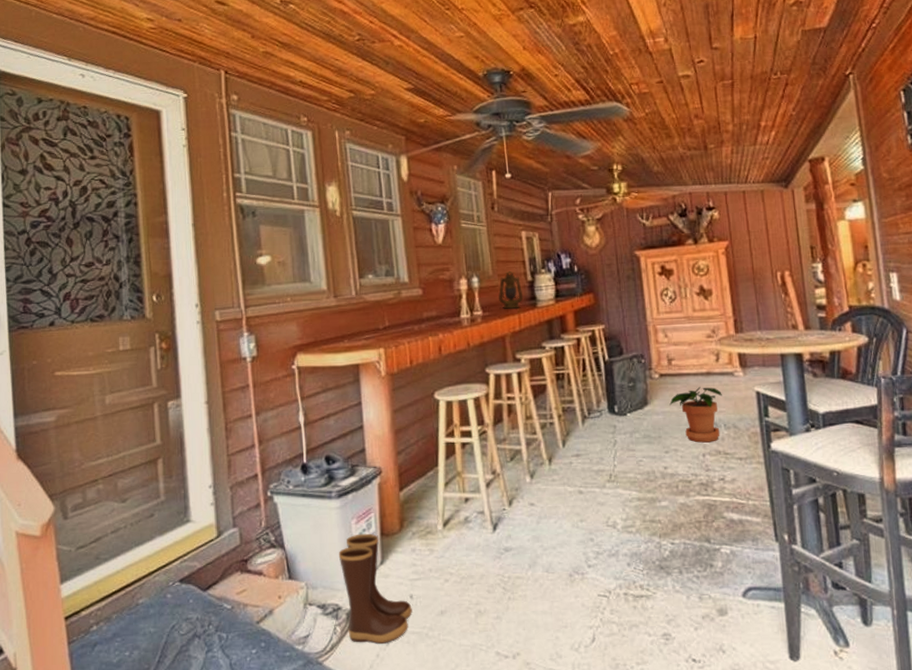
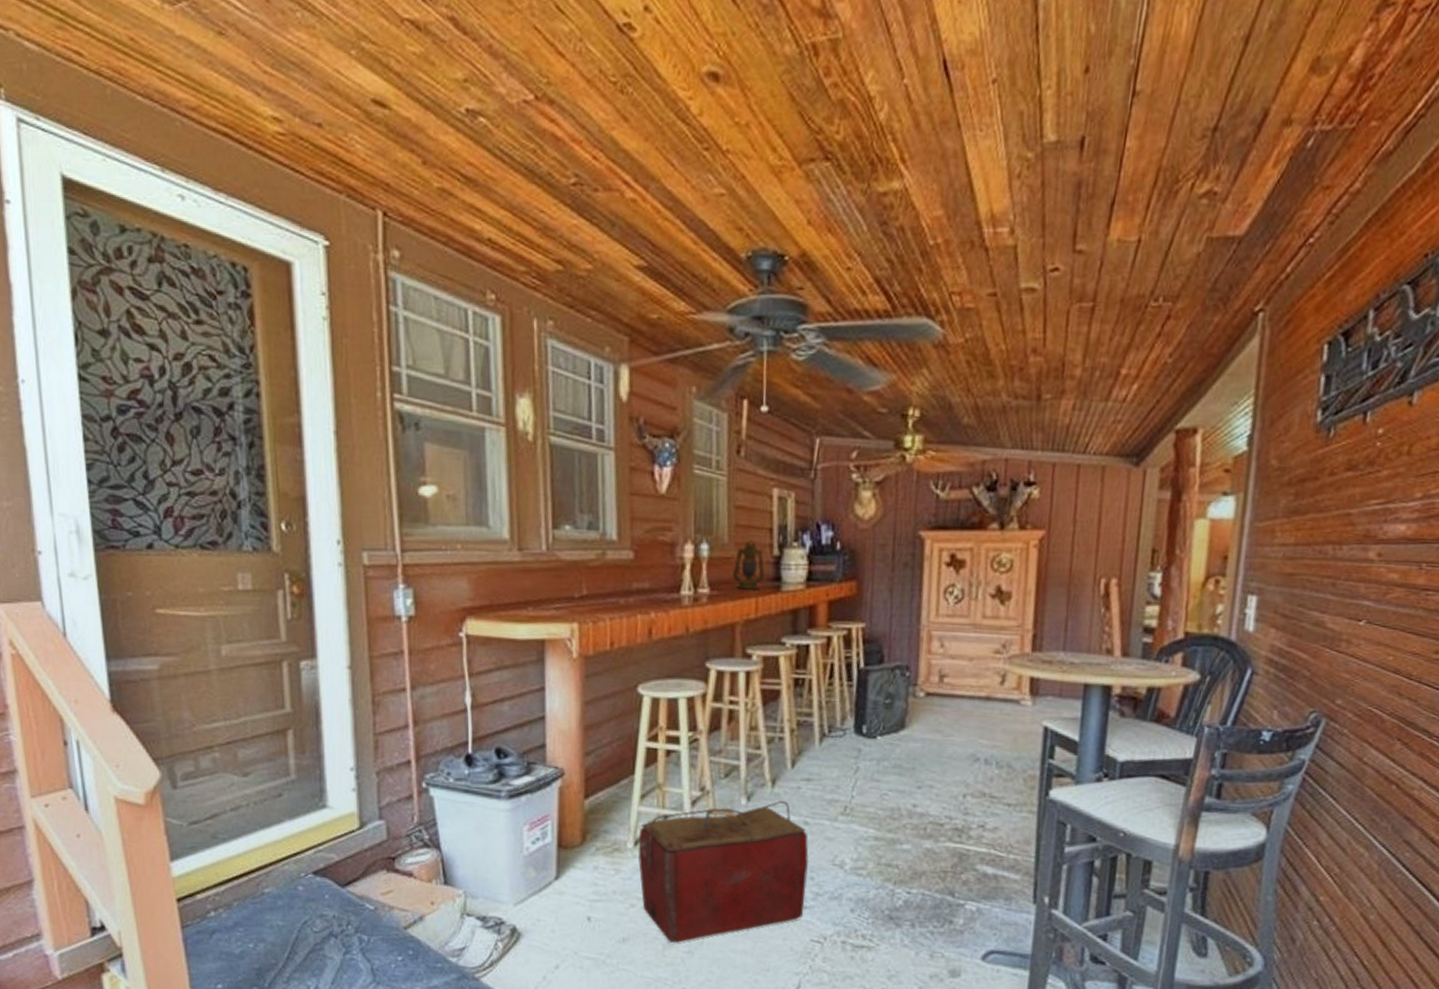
boot: present [338,533,412,644] -> none [505,842,589,966]
cooler: none [447,475,588,610] -> present [638,801,810,943]
potted plant: present [669,387,722,443] -> none [932,713,1001,782]

